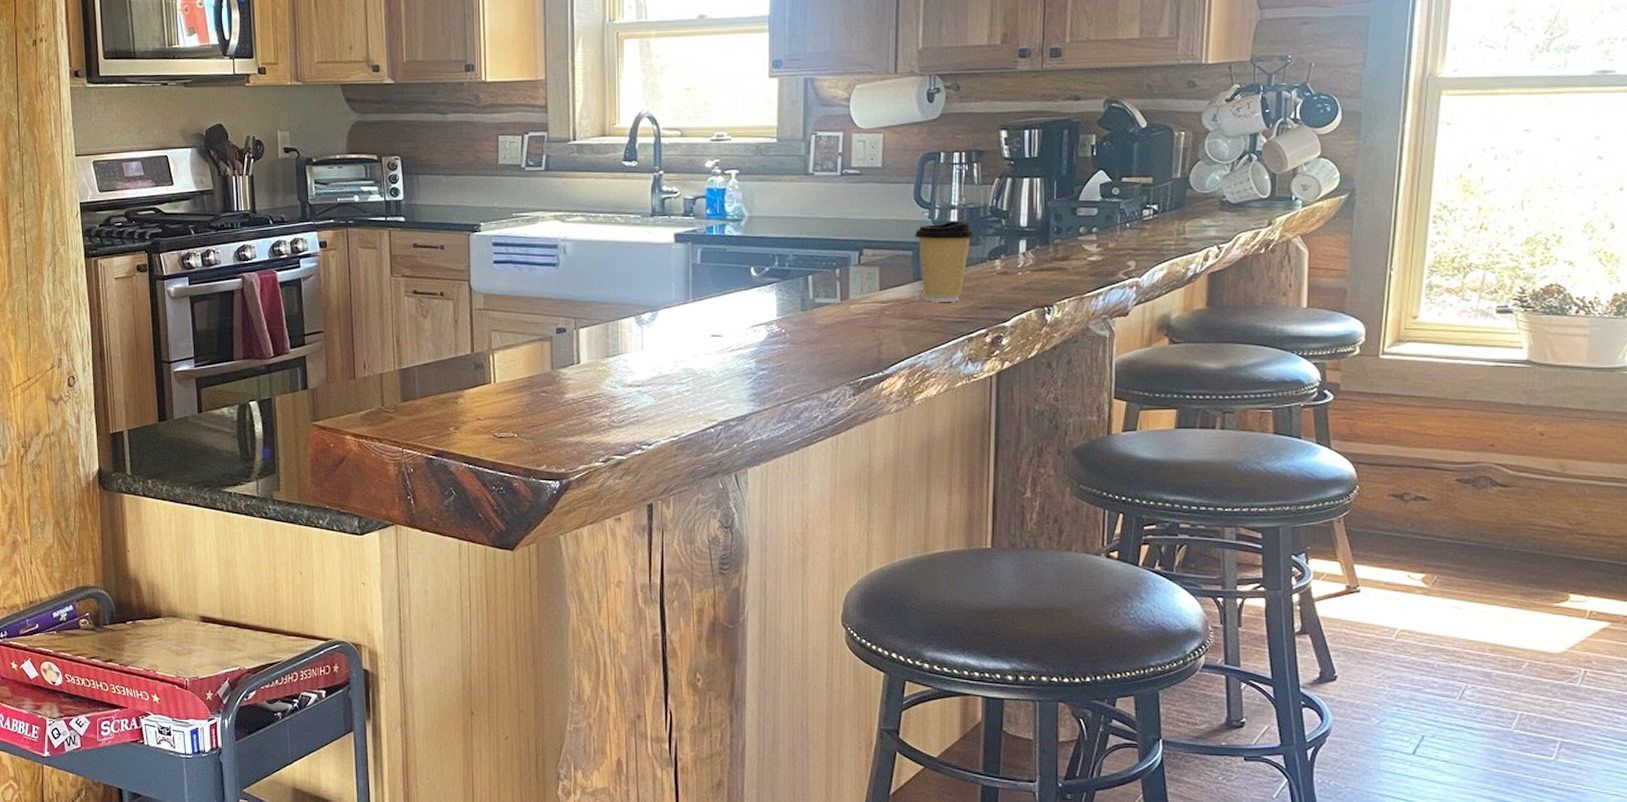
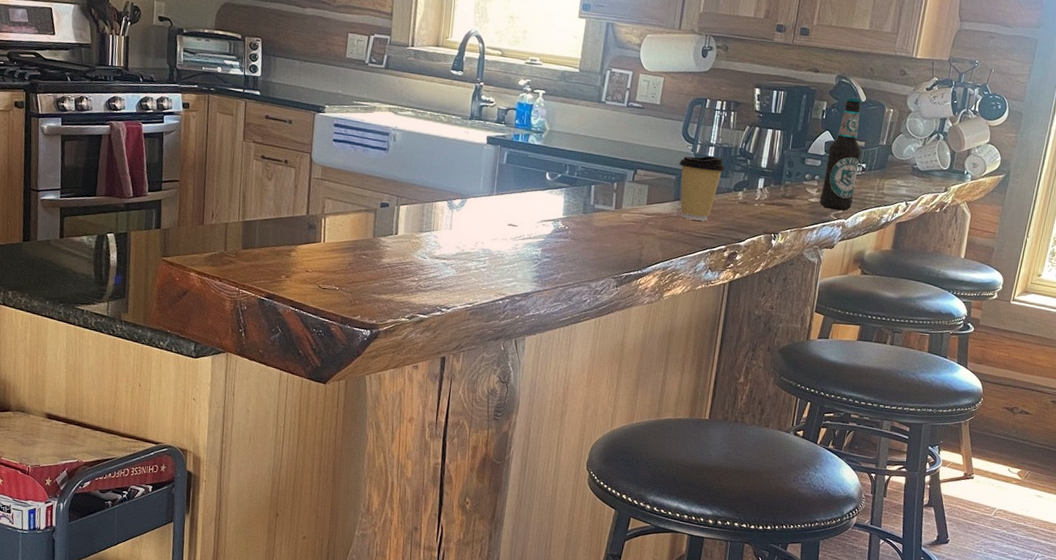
bottle: none [1103,124,1150,267] -> present [820,97,862,211]

